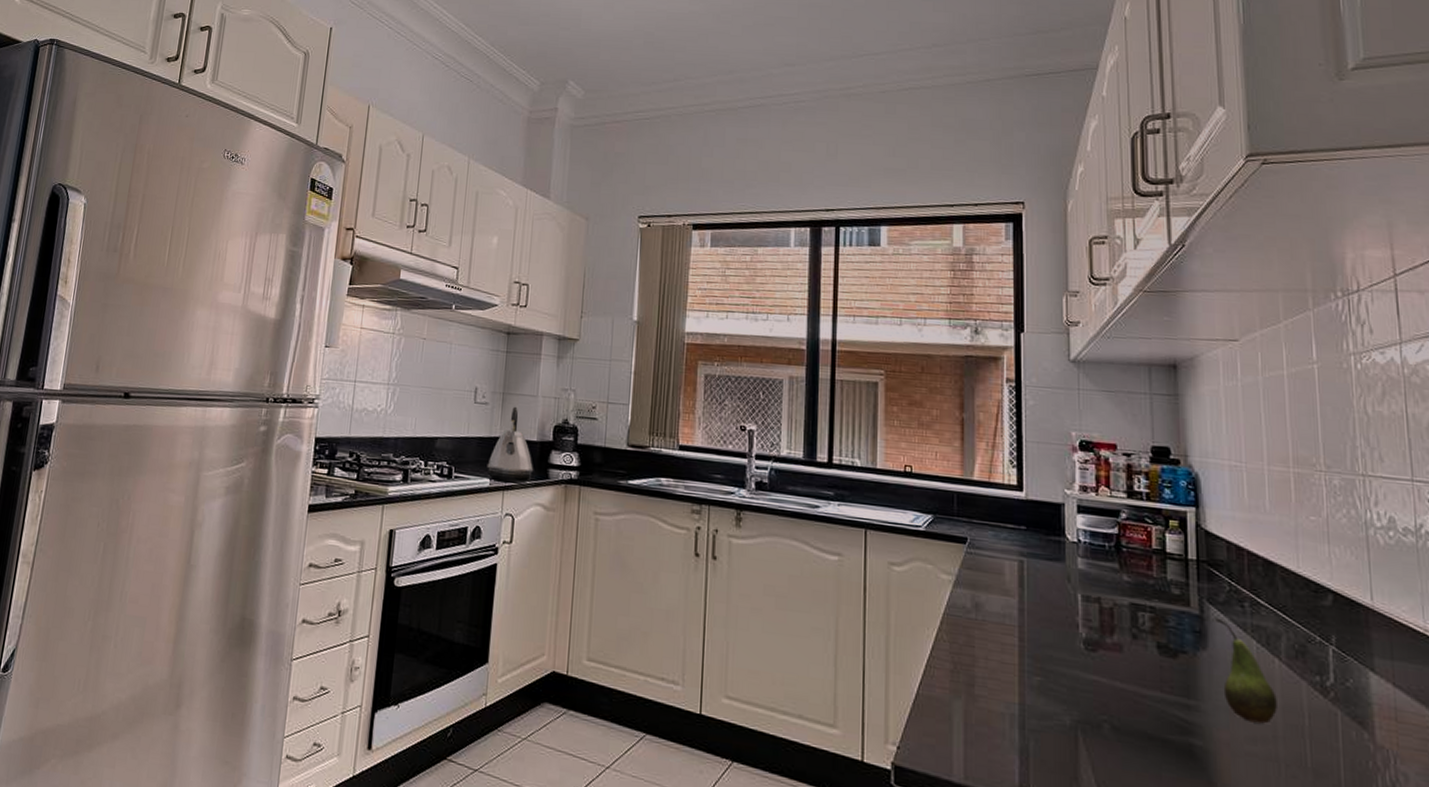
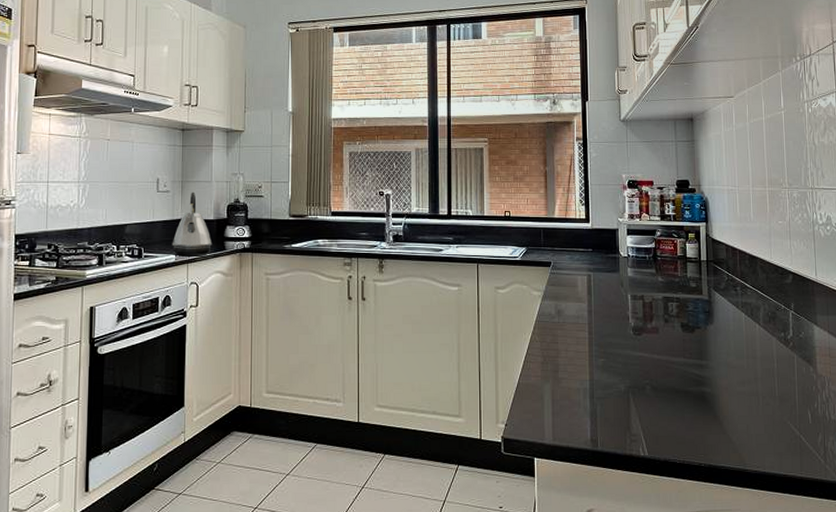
fruit: present [1214,617,1277,724] -> none [718,300,758,371]

